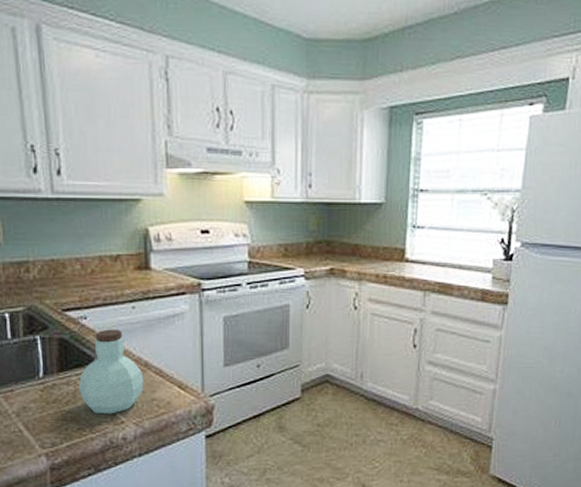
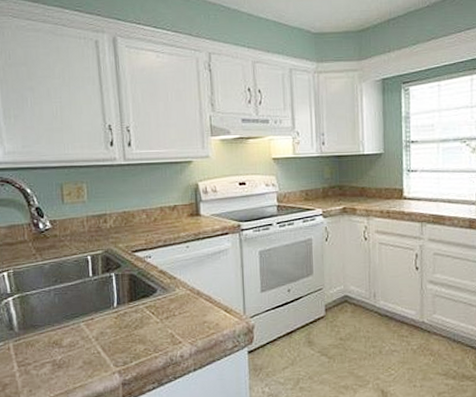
jar: present [78,329,144,414] -> none [144,265,197,336]

